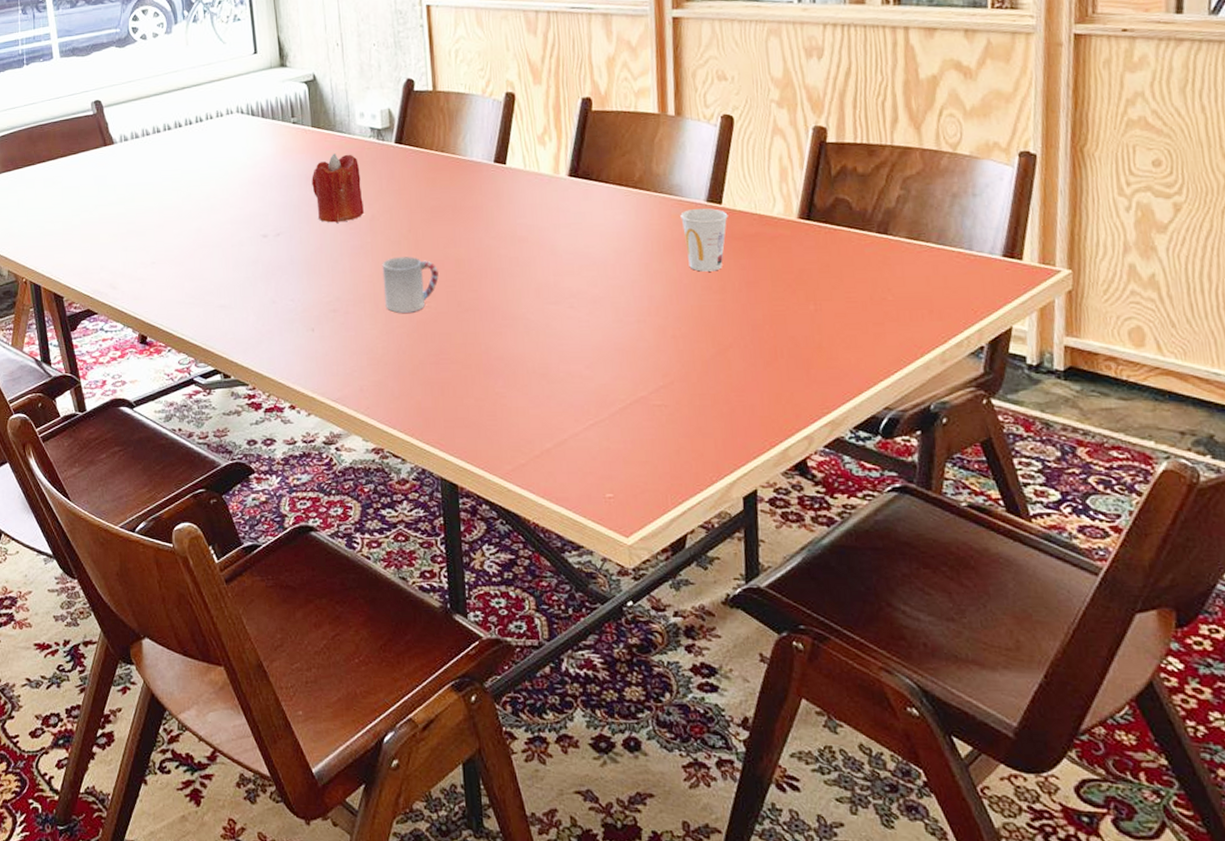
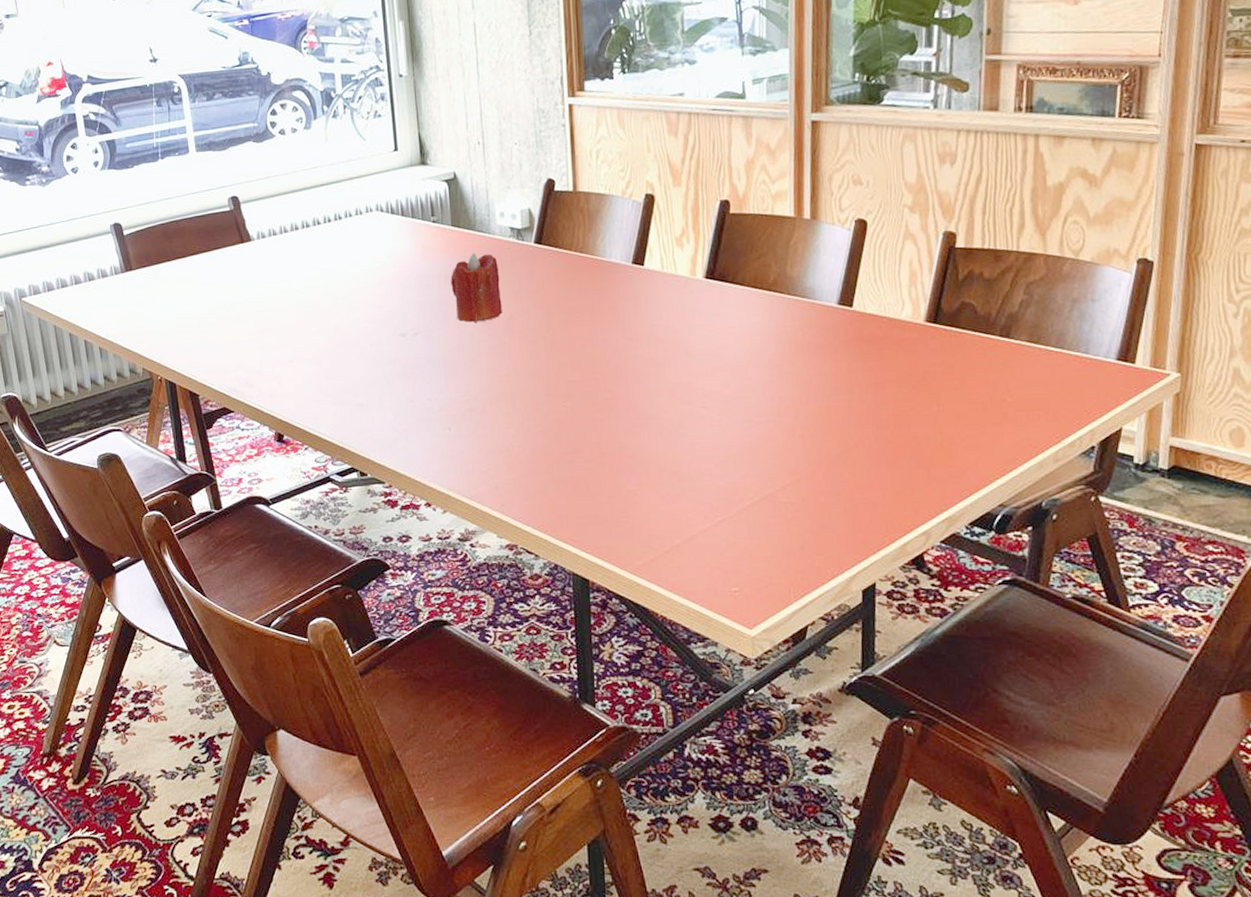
cup: present [382,257,439,313] -> none [519,357,575,412]
cup: present [680,208,728,272] -> none [812,310,858,373]

